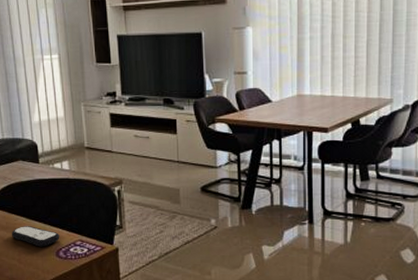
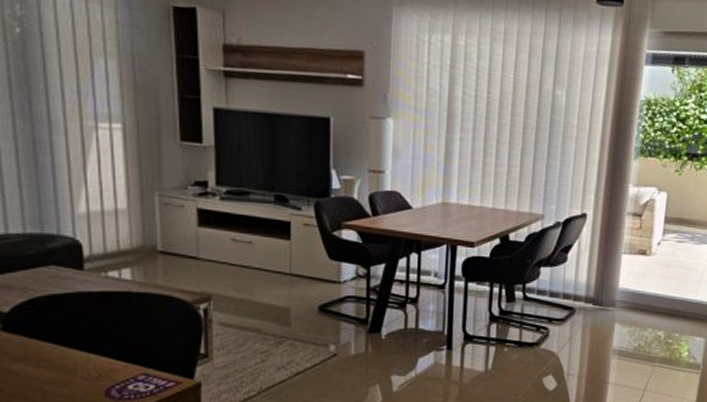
remote control: present [12,226,60,247] -> none [33,356,113,384]

